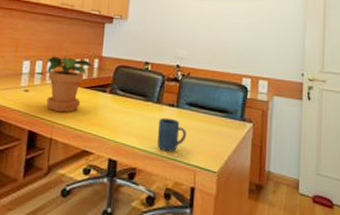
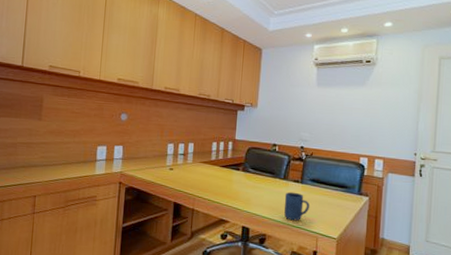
potted plant: present [46,56,92,113] -> none [188,139,227,187]

